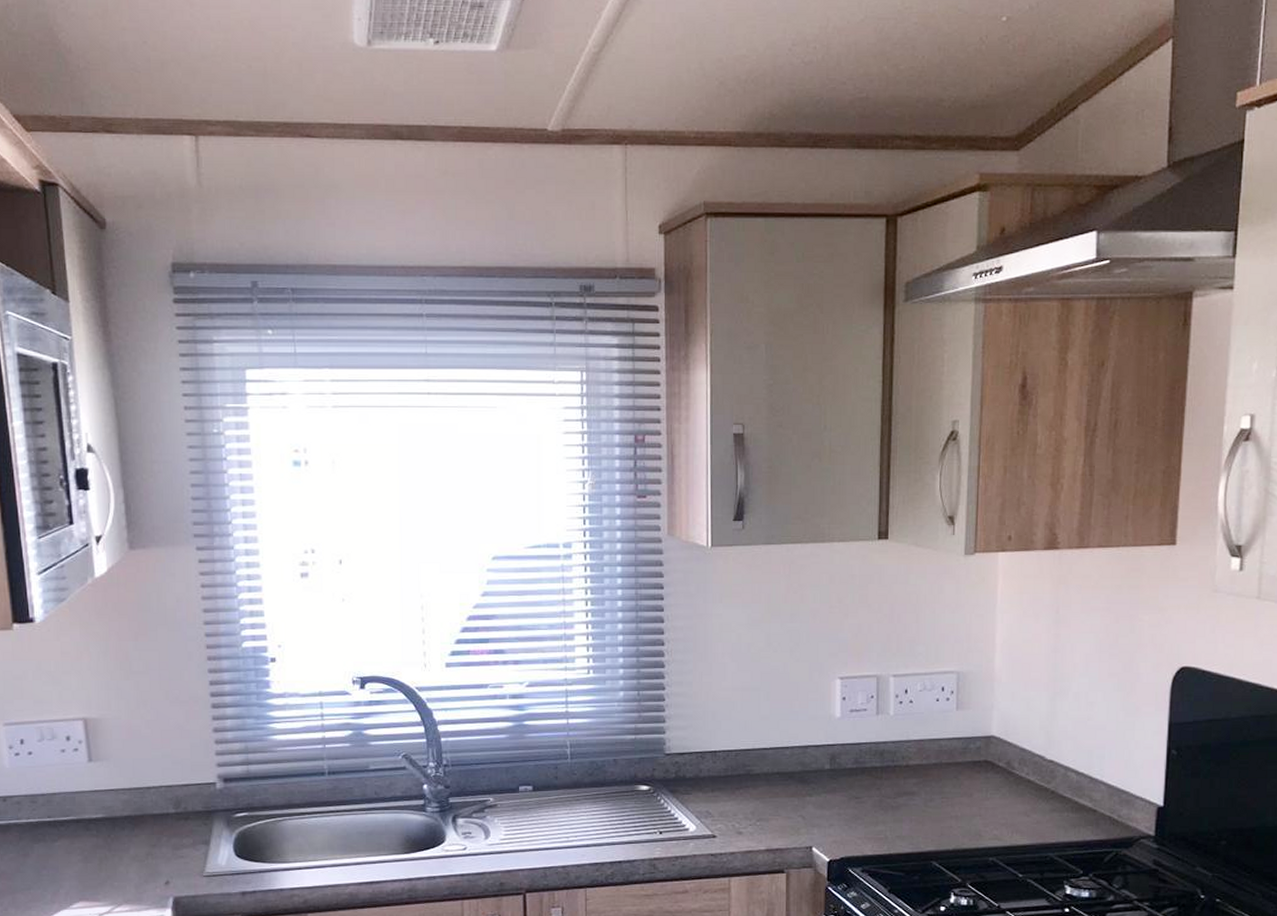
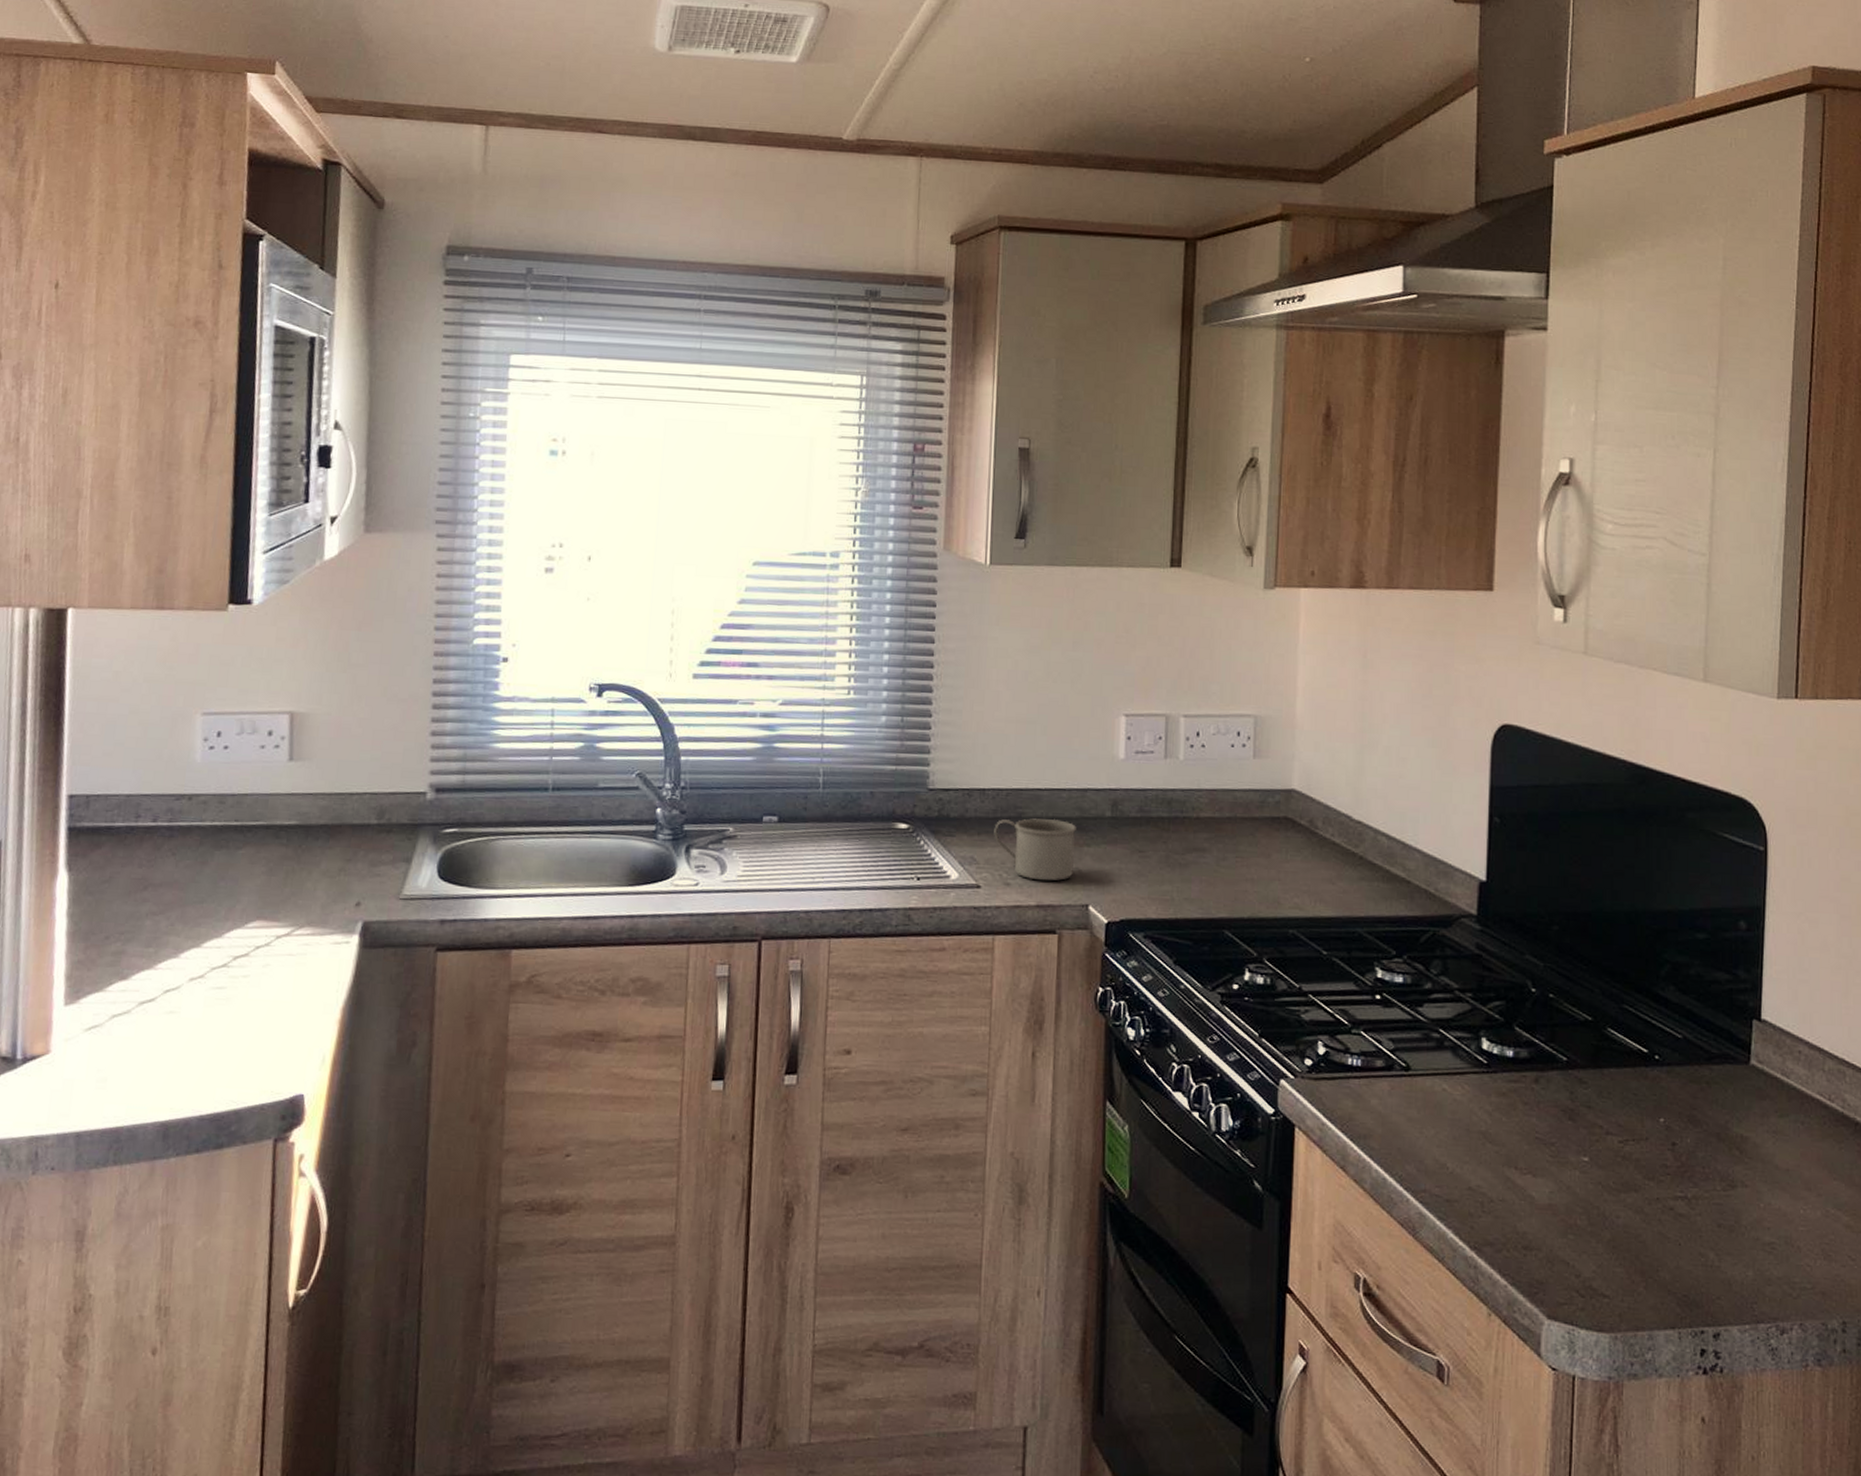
mug: none [726,773,799,828] -> present [994,818,1076,881]

